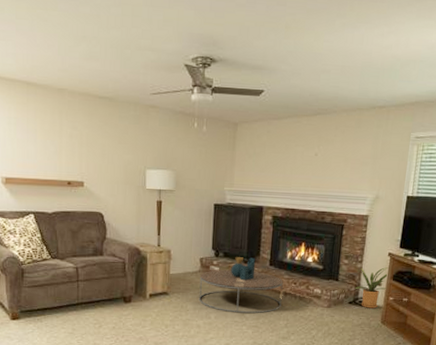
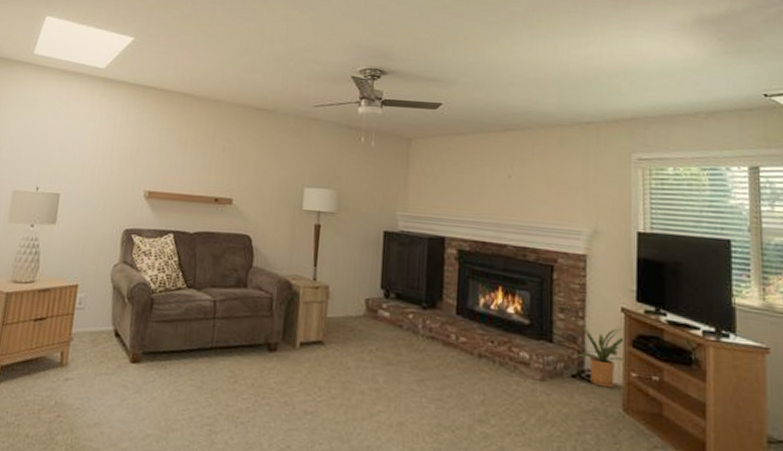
coffee table: present [199,257,283,314] -> none [363,300,476,381]

